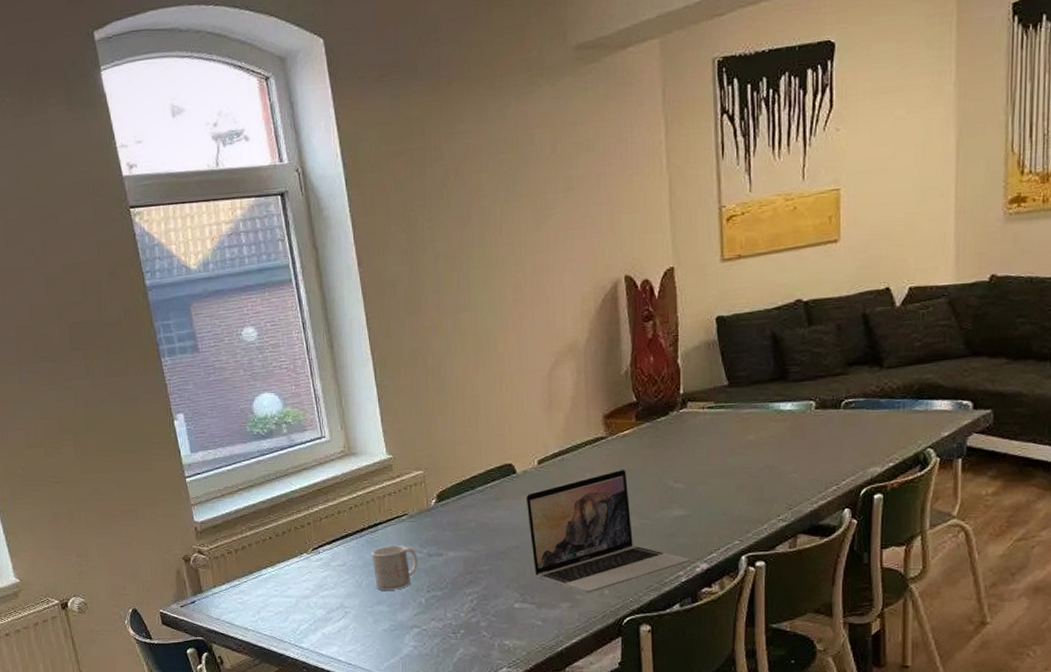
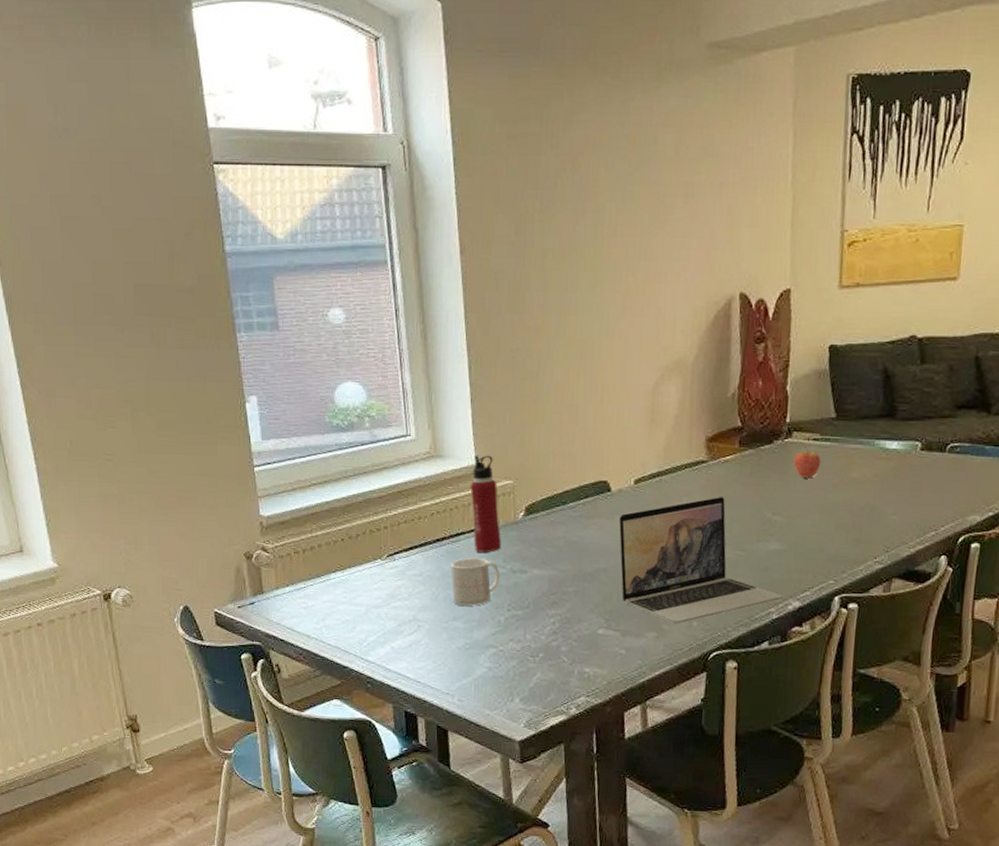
water bottle: none [383,449,417,540] -> present [470,455,501,553]
fruit: none [690,414,716,446] -> present [793,446,821,479]

